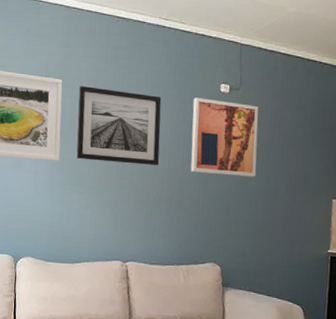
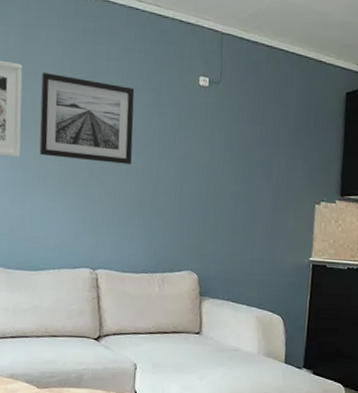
wall art: present [190,97,259,177] -> none [166,90,240,179]

